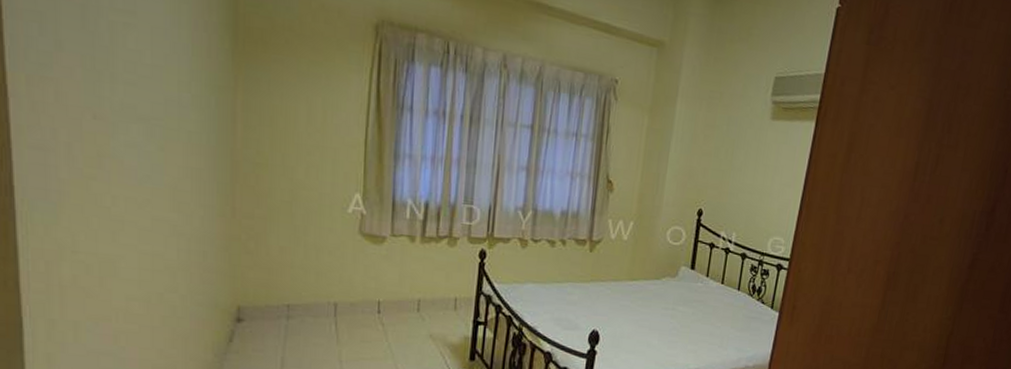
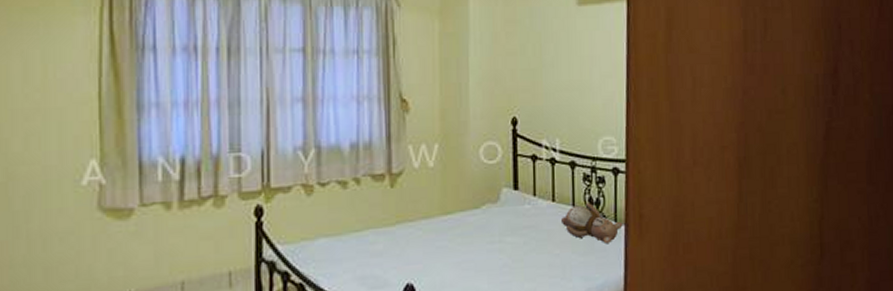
teddy bear: none [725,289,778,325] -> present [560,203,623,243]

